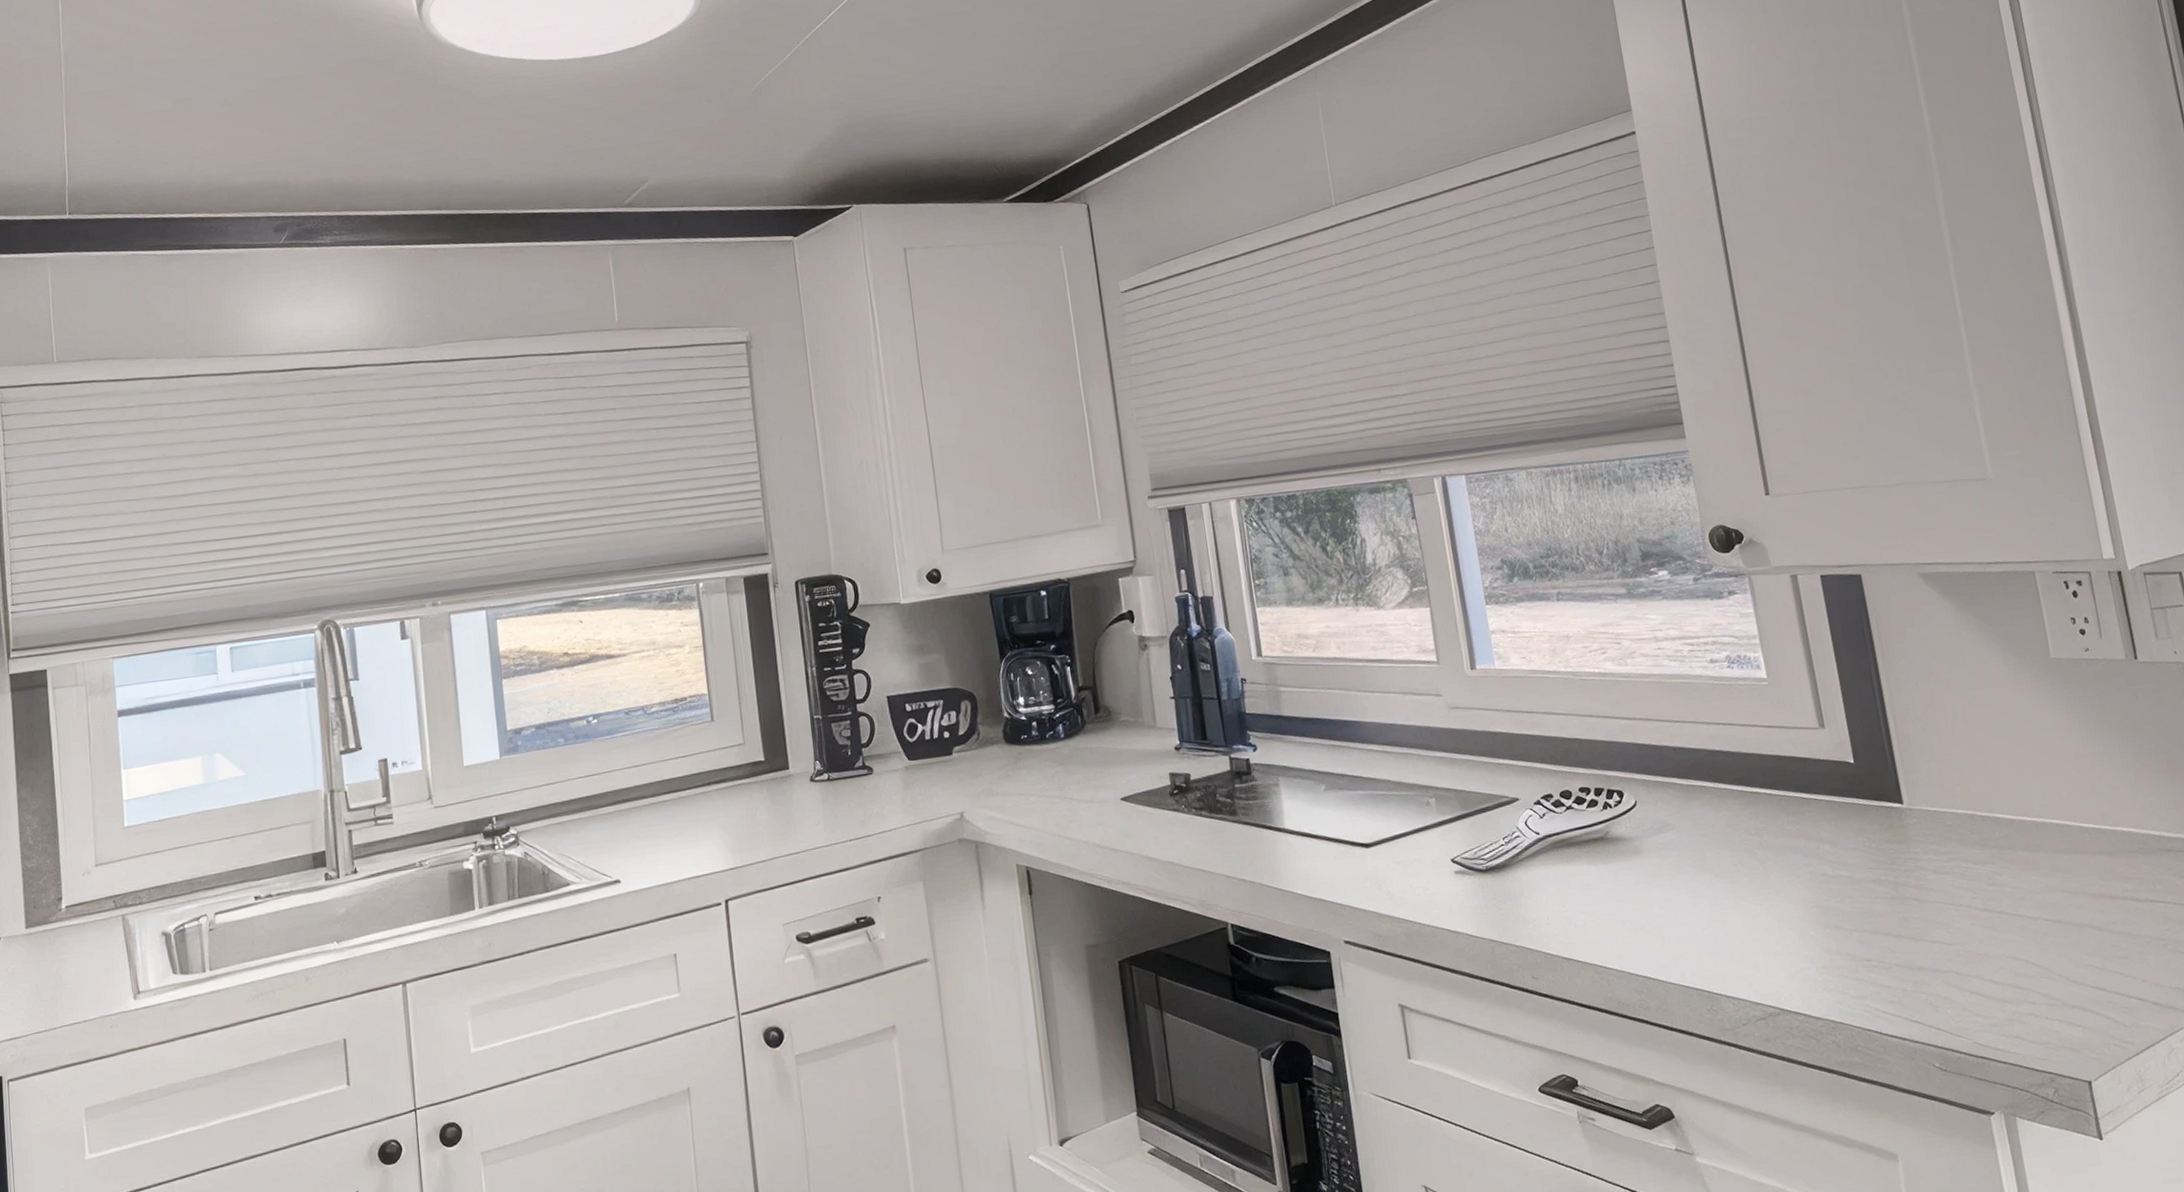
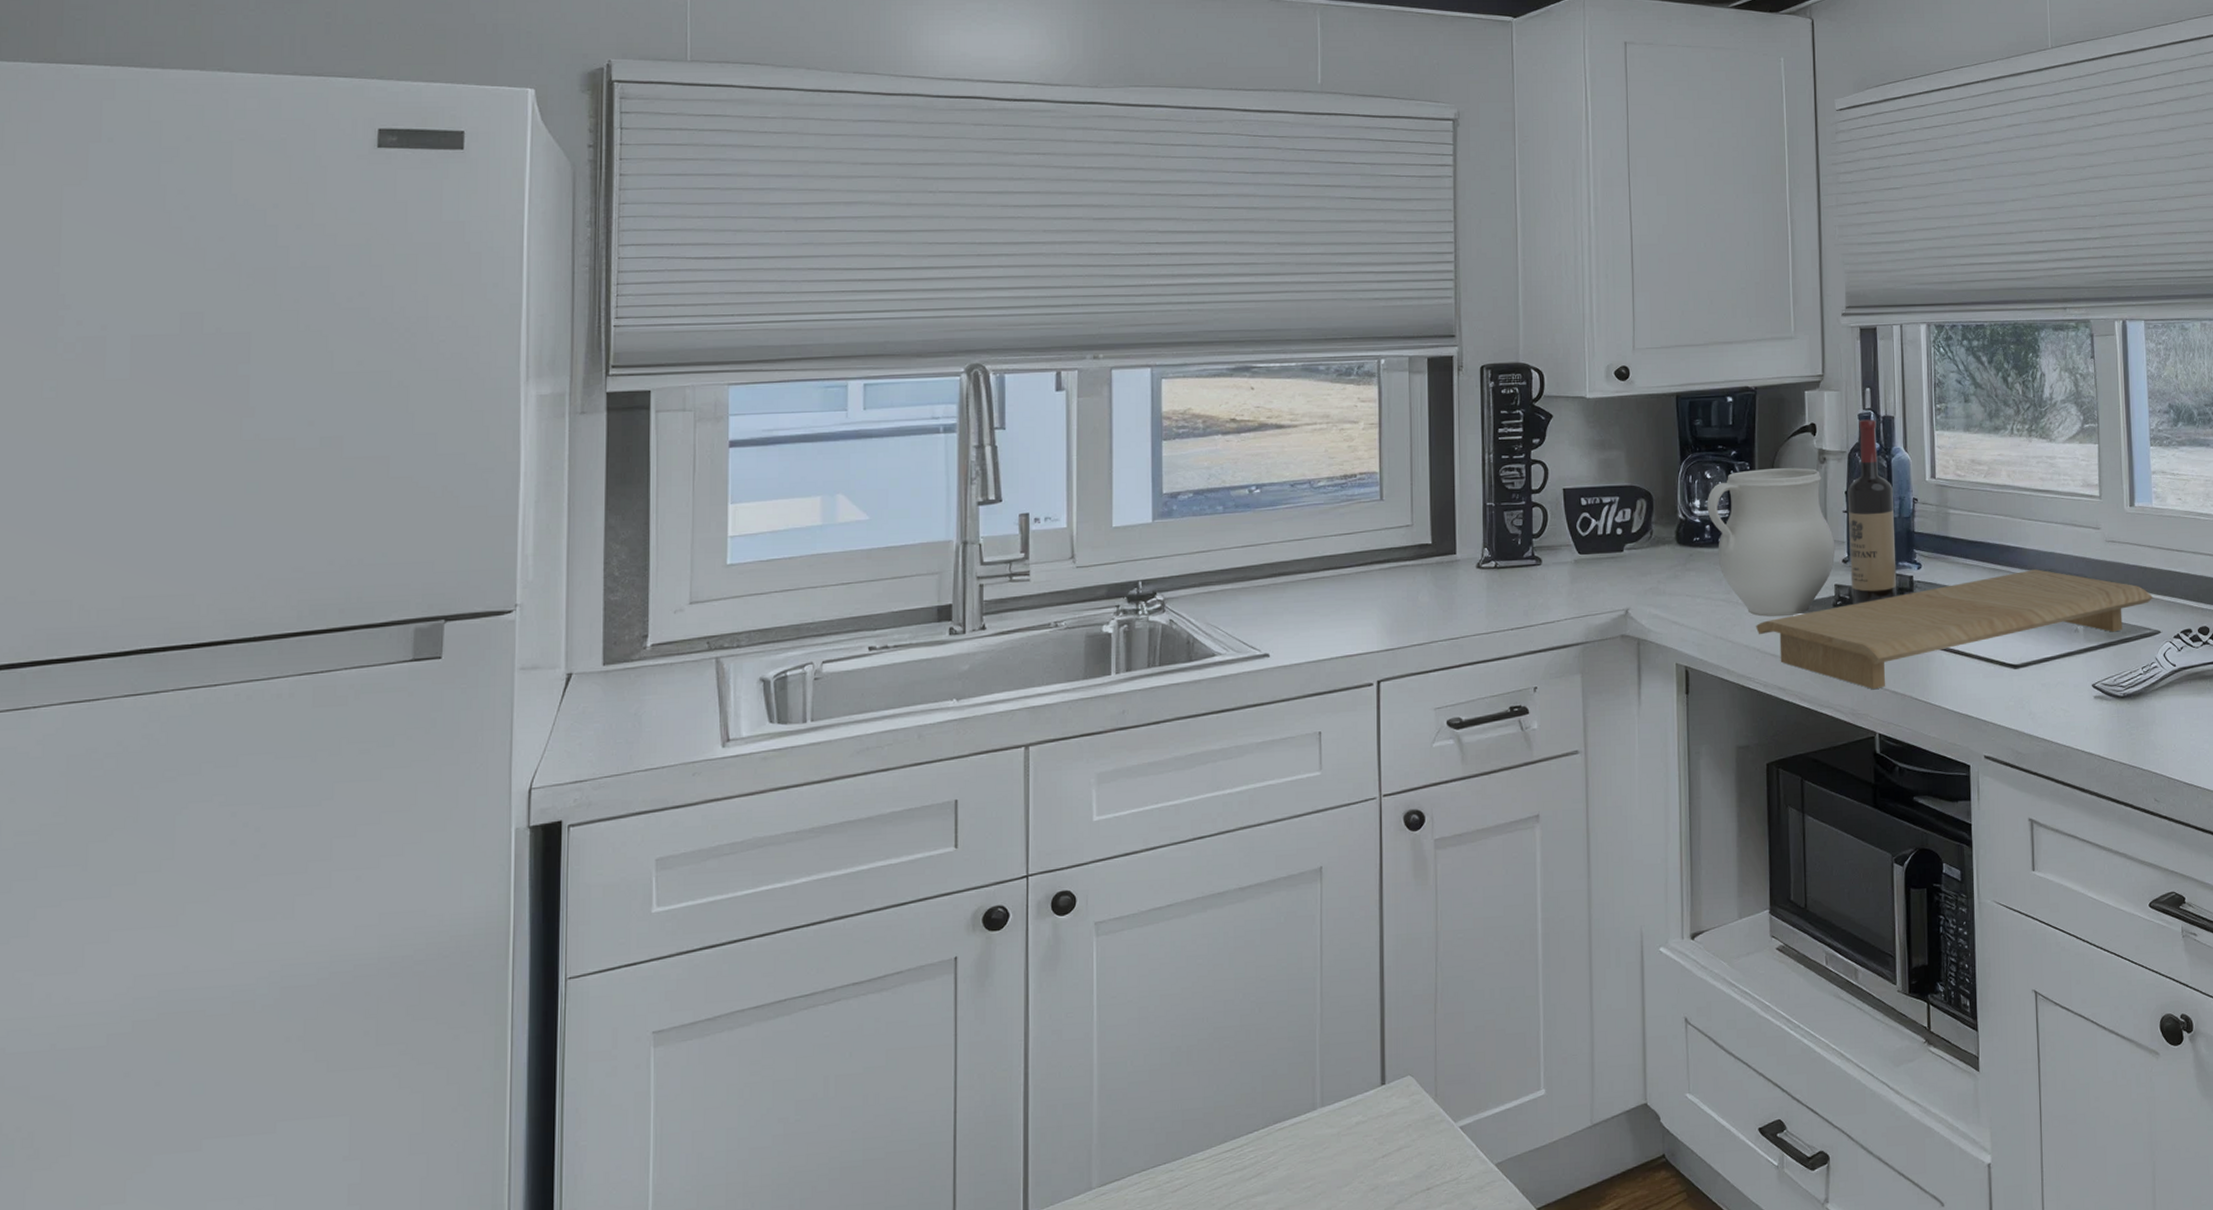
ceramic jug: none [1030,656,1167,811] -> present [1707,468,1836,617]
cutting board: none [1092,742,1507,879] -> present [1755,569,2153,690]
wine bottle: none [1171,601,1235,794] -> present [1847,419,1897,606]

